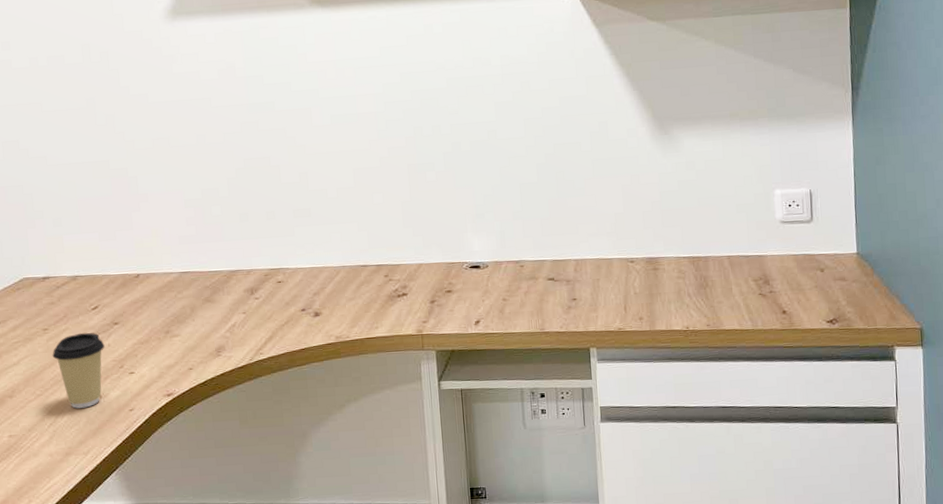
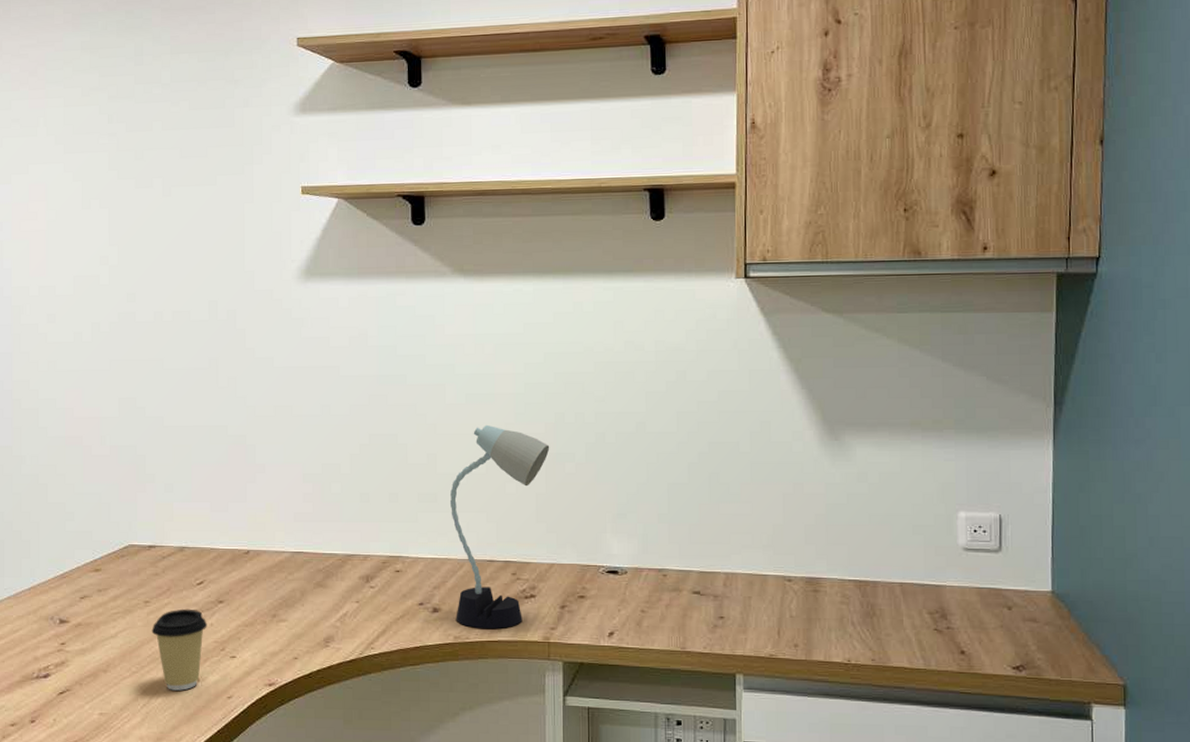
desk lamp: none [323,142,411,328] -> present [449,424,550,628]

